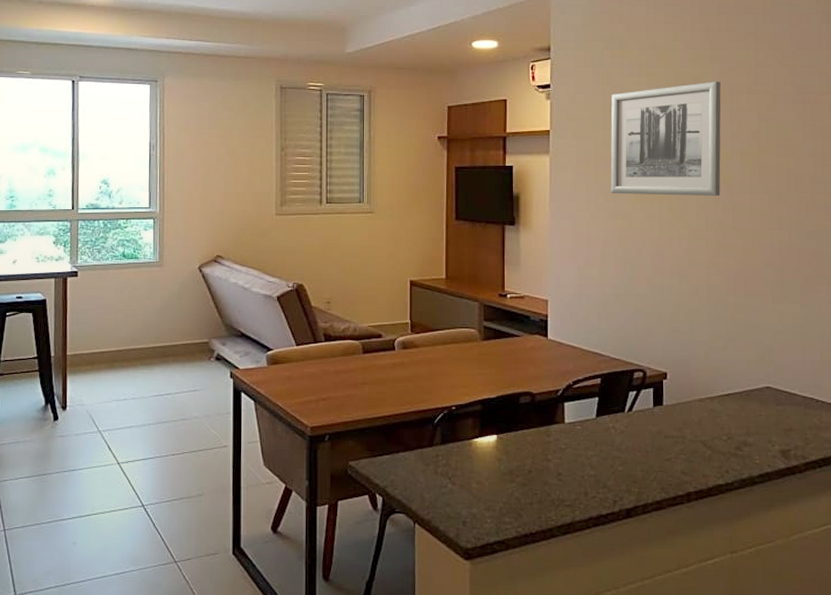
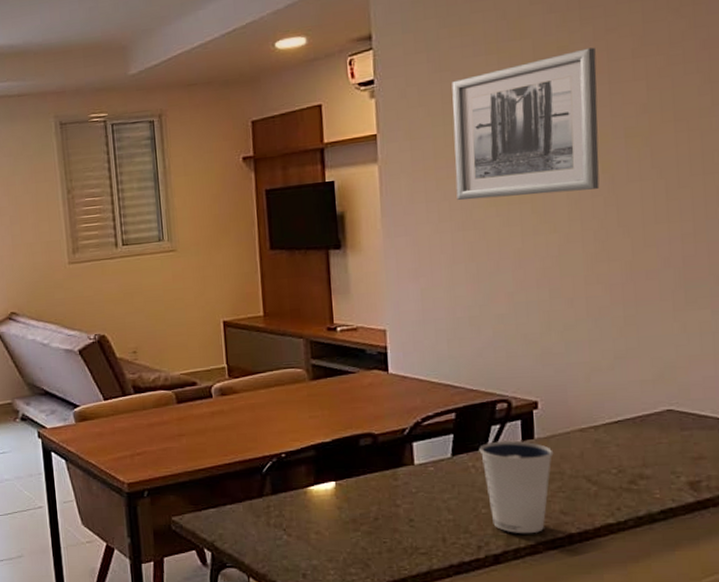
dixie cup: none [618,406,678,491] -> present [479,440,554,534]

